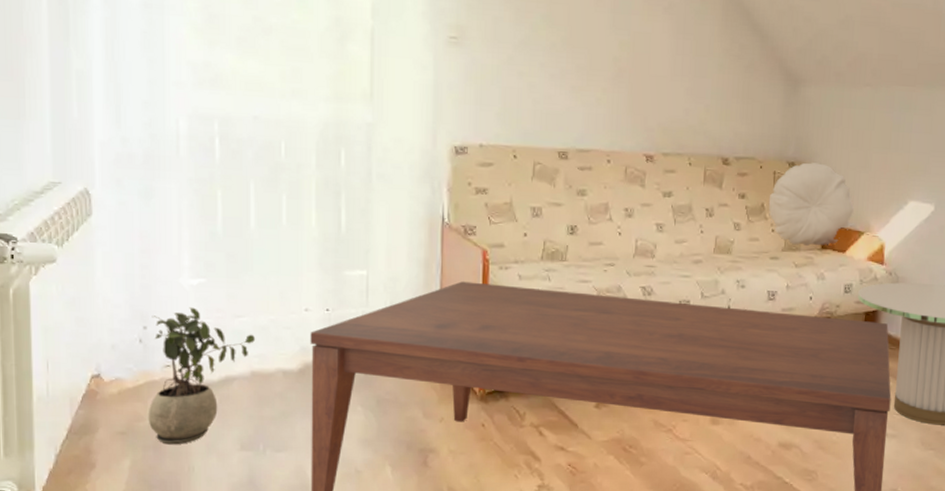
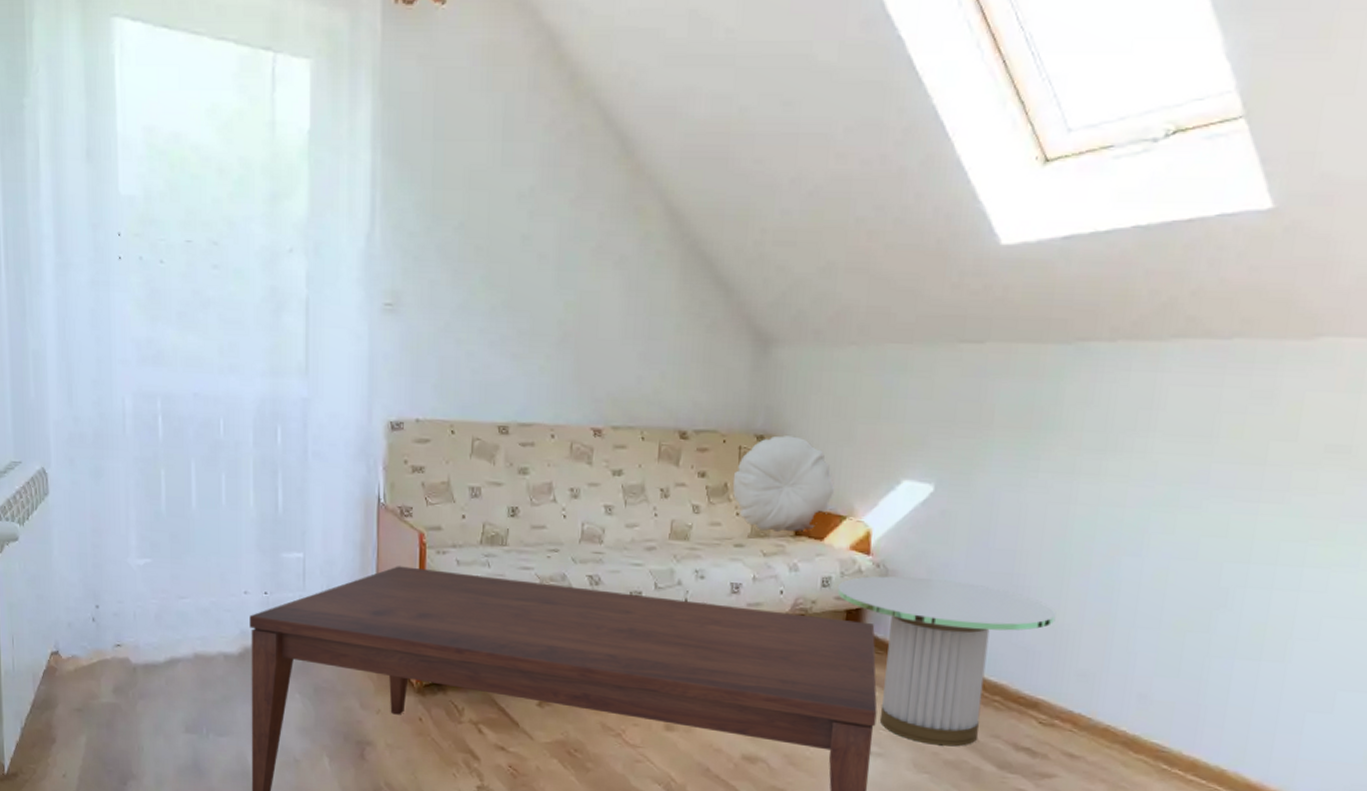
potted plant: present [148,307,256,445] -> none [101,587,198,724]

